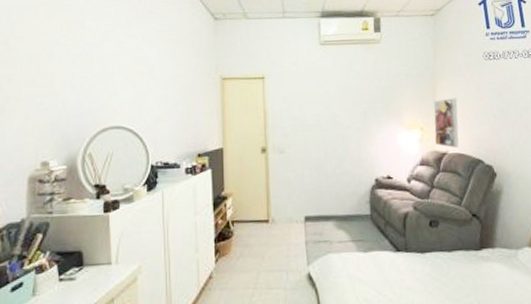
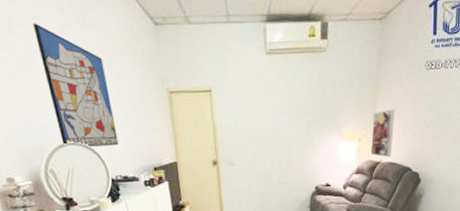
wall art: none [102,18,165,131] -> present [33,23,119,147]

